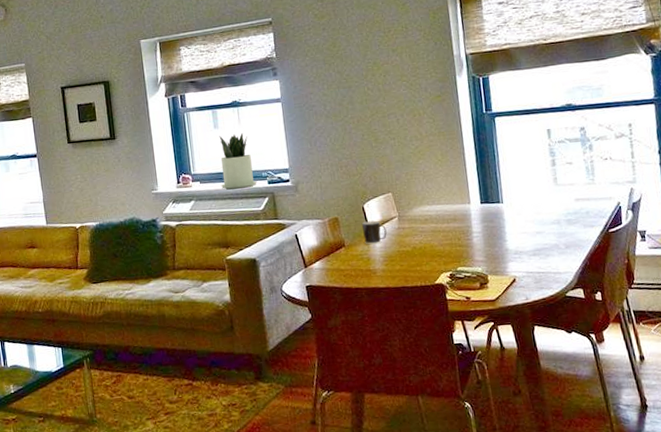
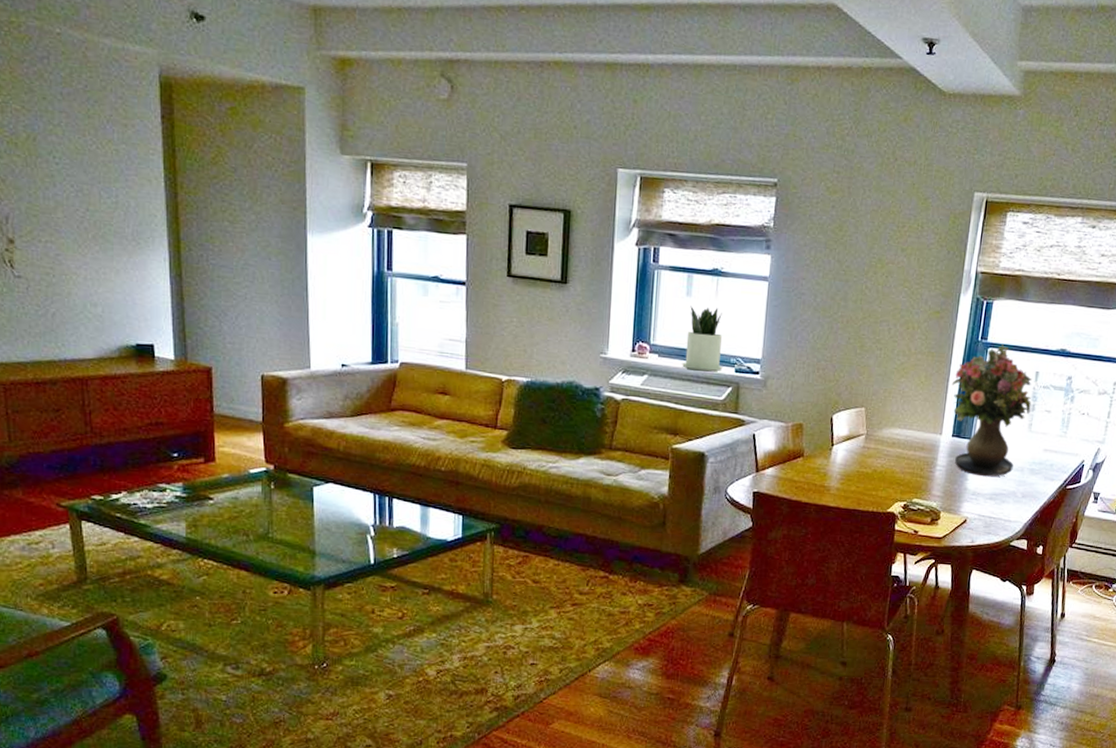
mug: present [361,220,387,245] -> none [825,433,851,460]
bouquet: none [468,112,552,235] -> present [951,344,1032,476]

